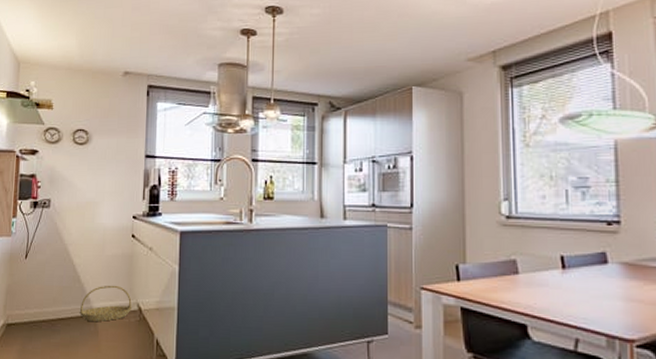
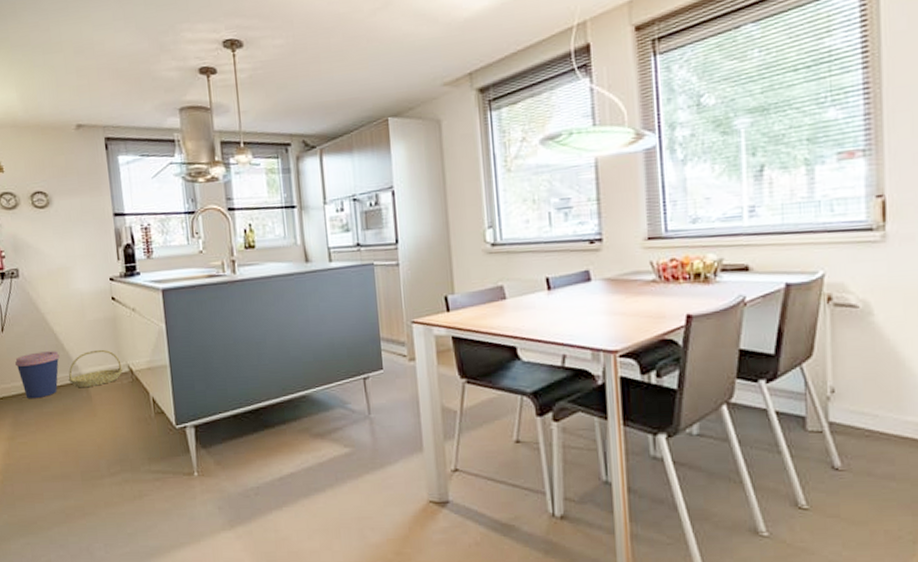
coffee cup: none [32,281,75,328] -> present [15,351,60,399]

